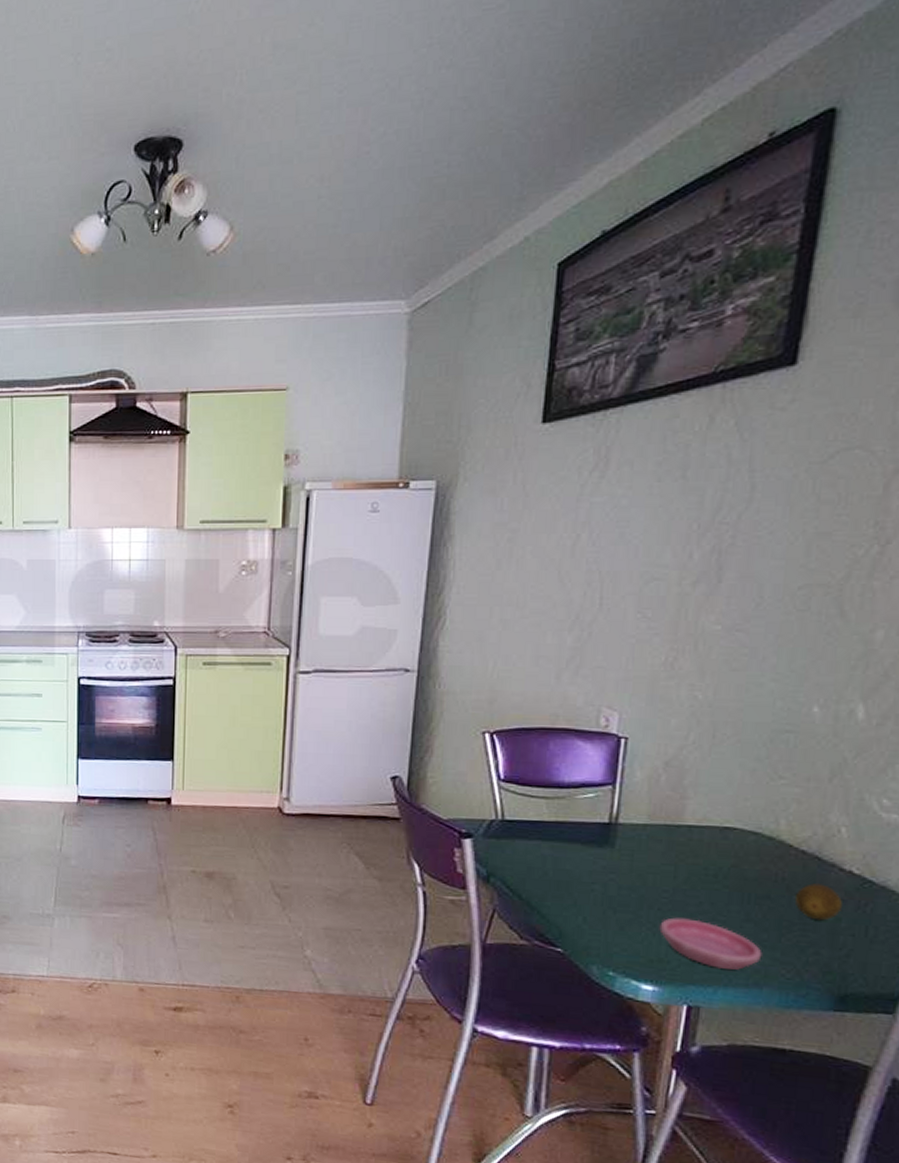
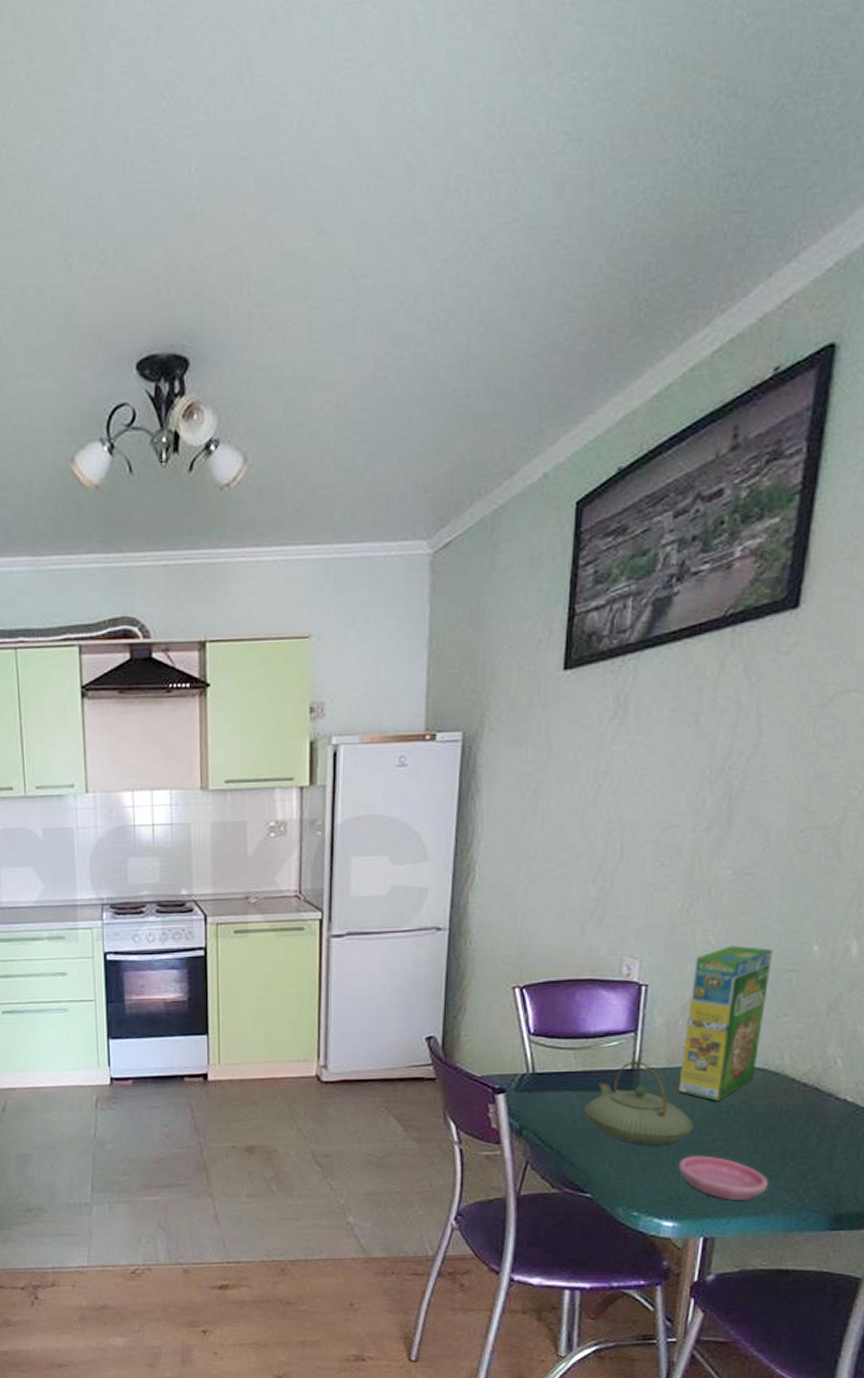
teapot: none [556,814,678,904] -> present [584,1061,695,1144]
cereal box: none [660,702,767,863] -> present [678,945,773,1101]
fruit: present [794,883,842,921] -> none [797,1113,838,1148]

